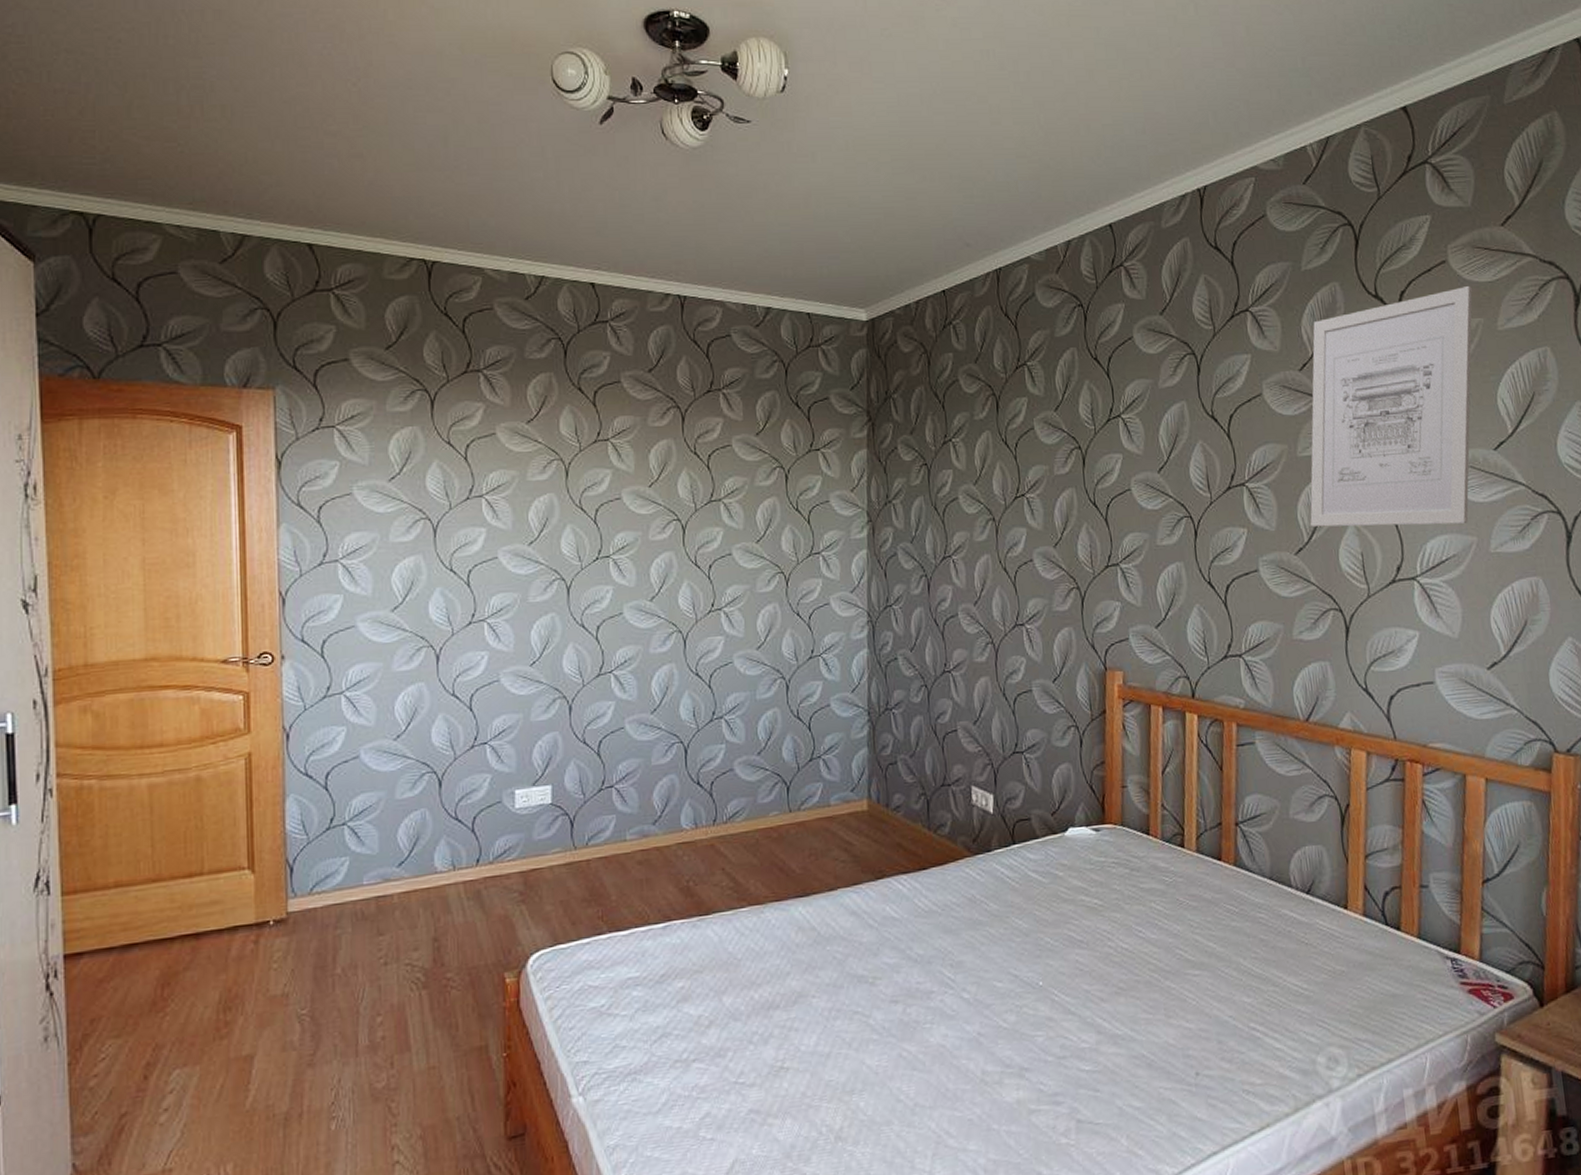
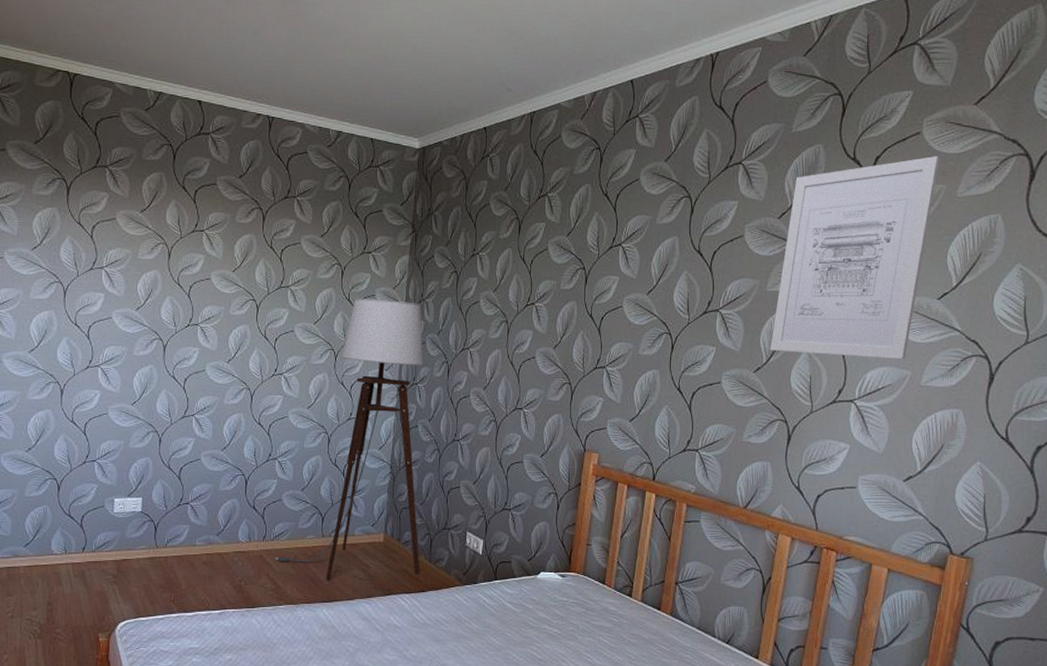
floor lamp: none [730,505,918,867] -> present [275,298,424,580]

